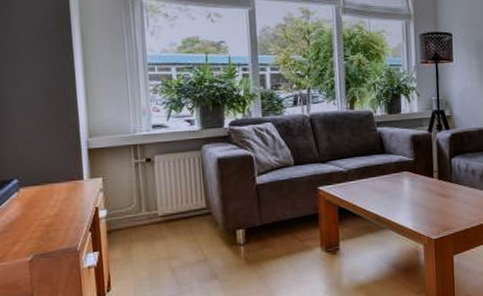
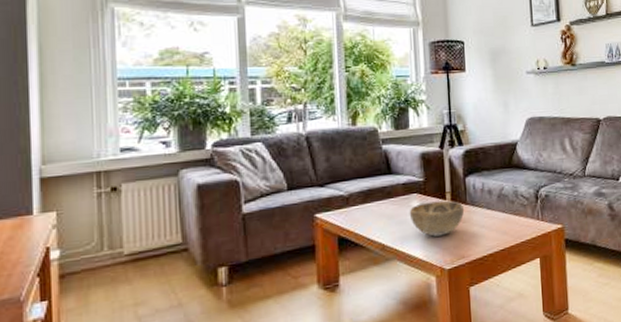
decorative bowl: none [400,178,450,210] -> present [409,200,465,237]

